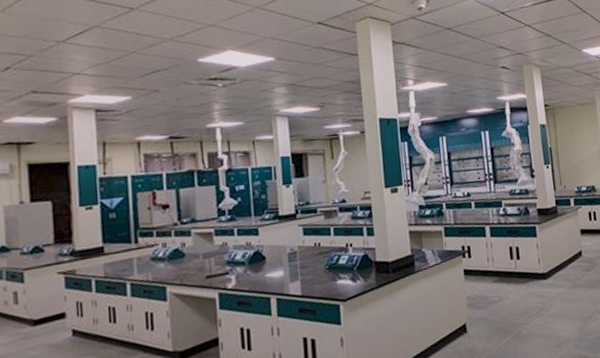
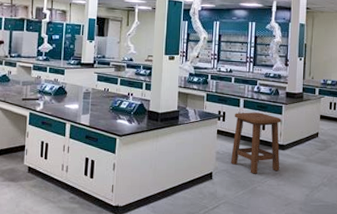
stool: none [482,239,545,316] -> present [231,112,282,174]

